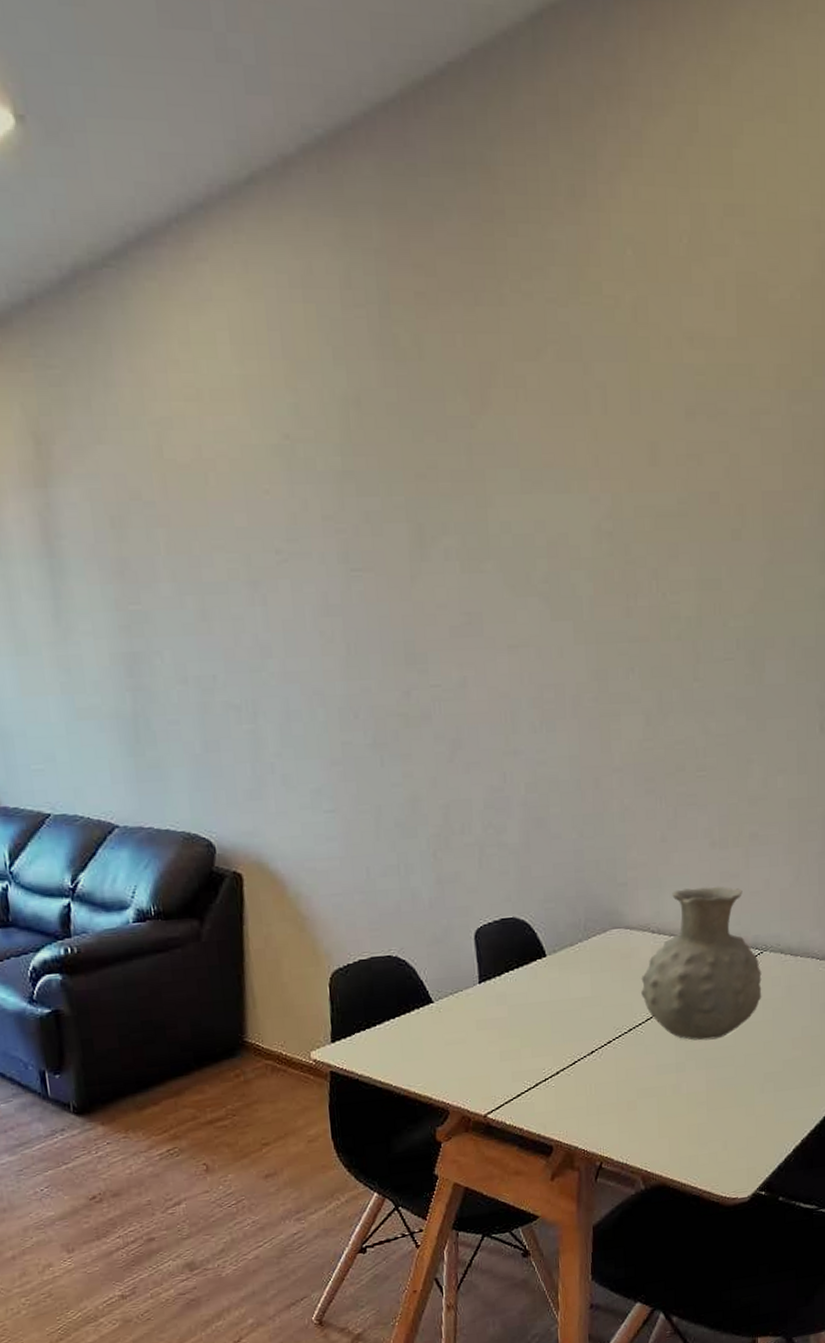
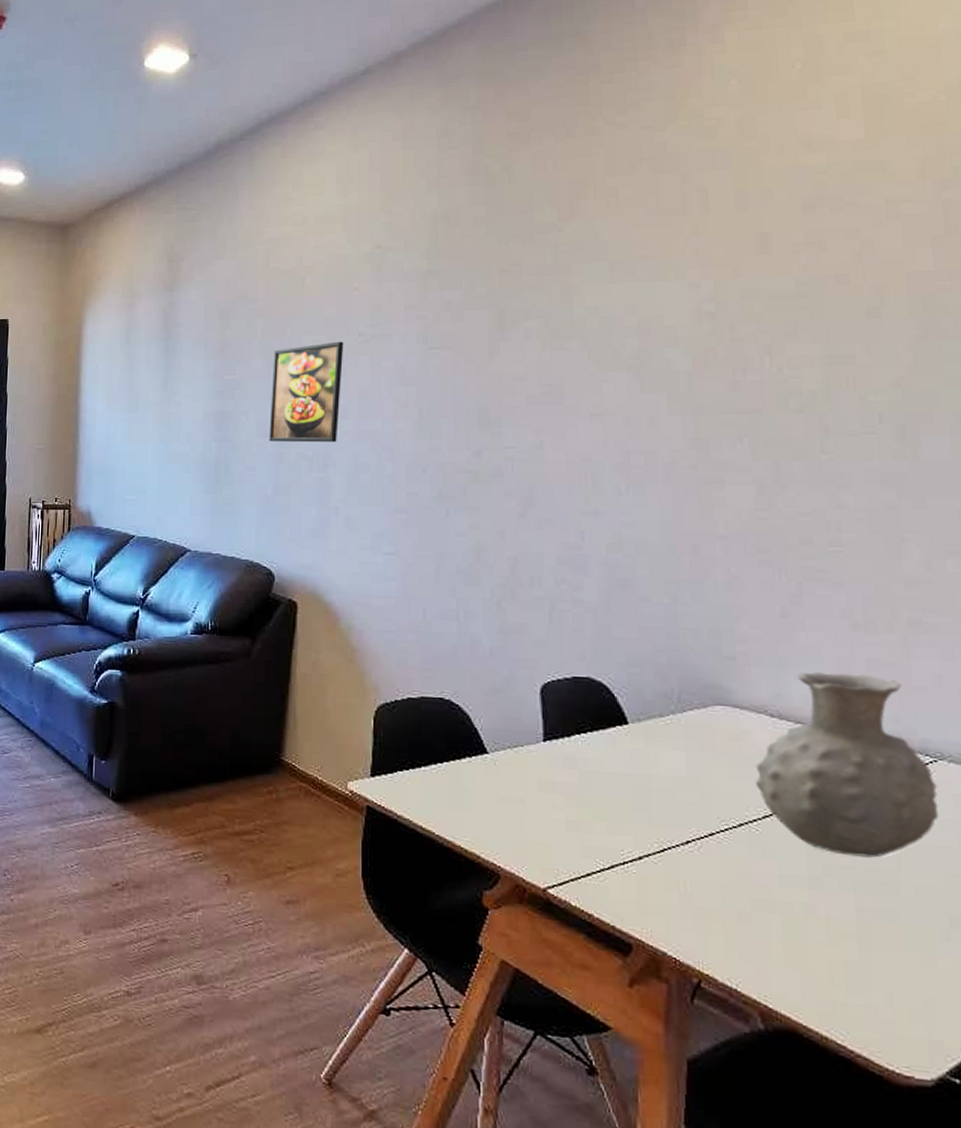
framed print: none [183,560,265,689] -> present [269,341,344,443]

